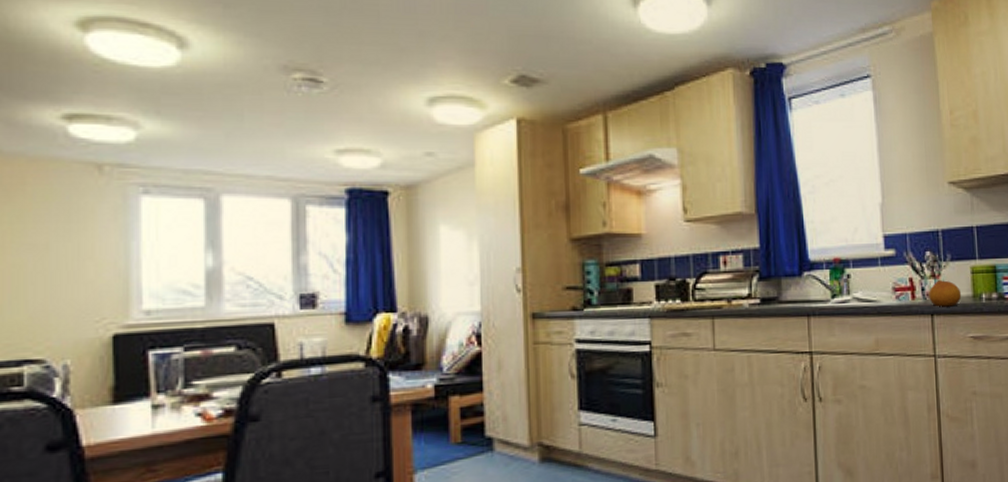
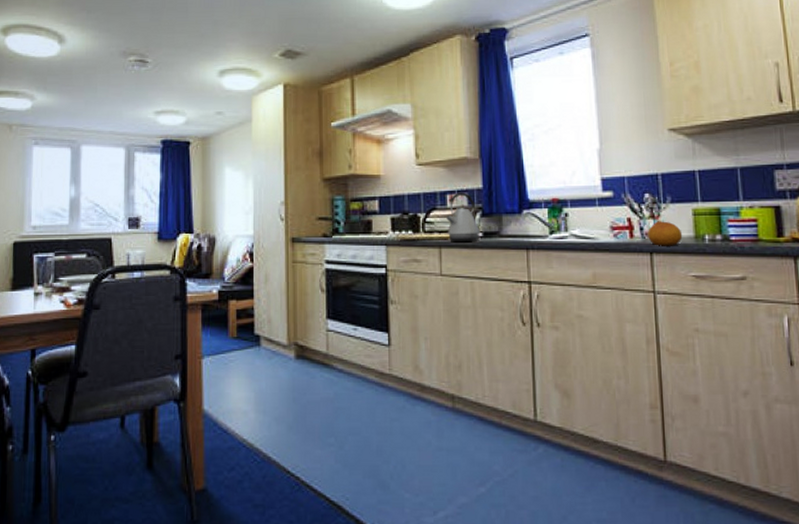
kettle: none [718,252,758,312] -> present [445,192,481,243]

